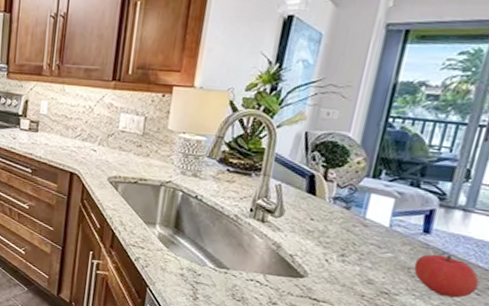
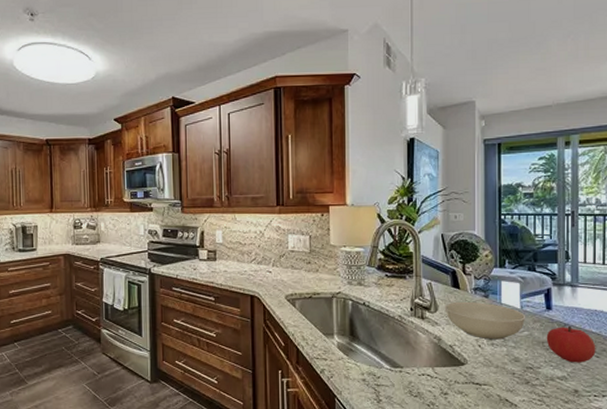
bowl: none [291,208,395,258] -> present [444,301,526,340]

